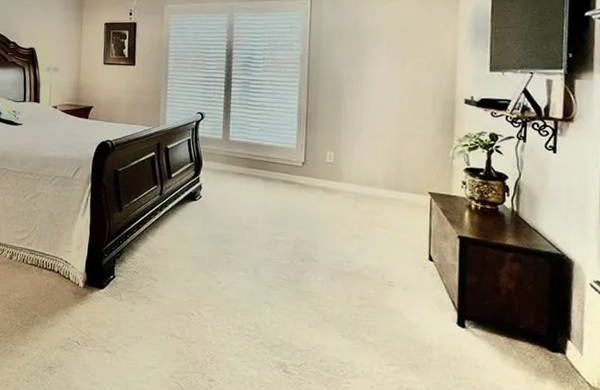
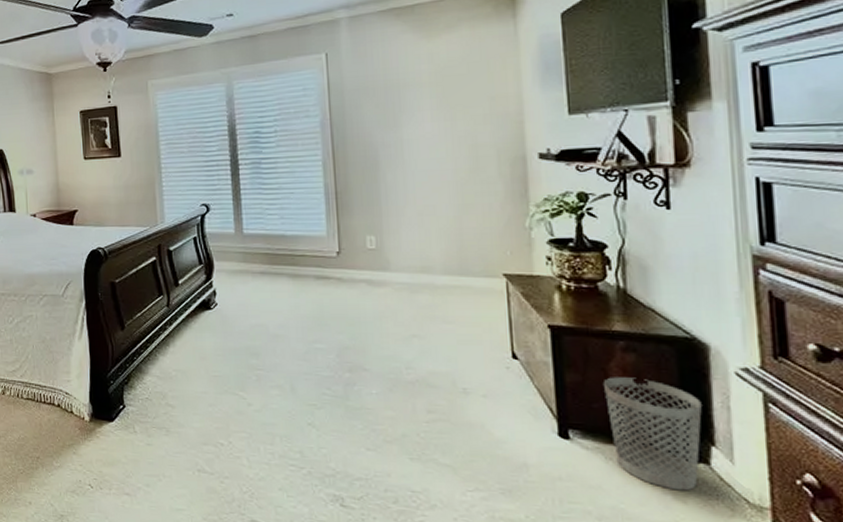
wastebasket: none [494,280,564,374] -> present [602,377,702,491]

